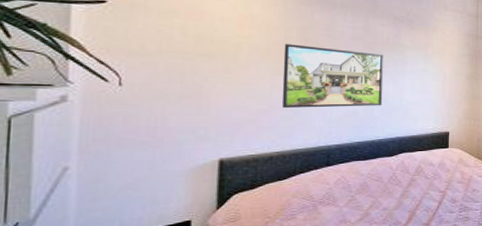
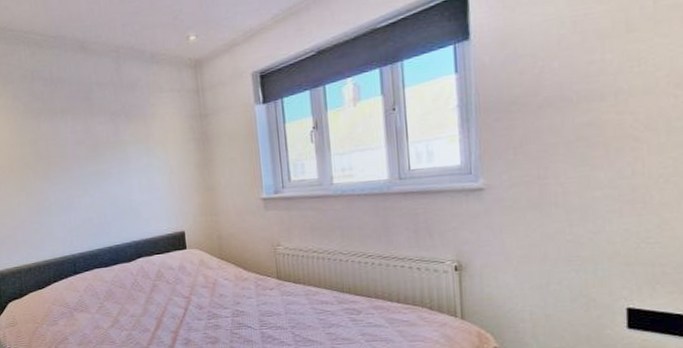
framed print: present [281,44,384,109] -> none [21,155,114,222]

